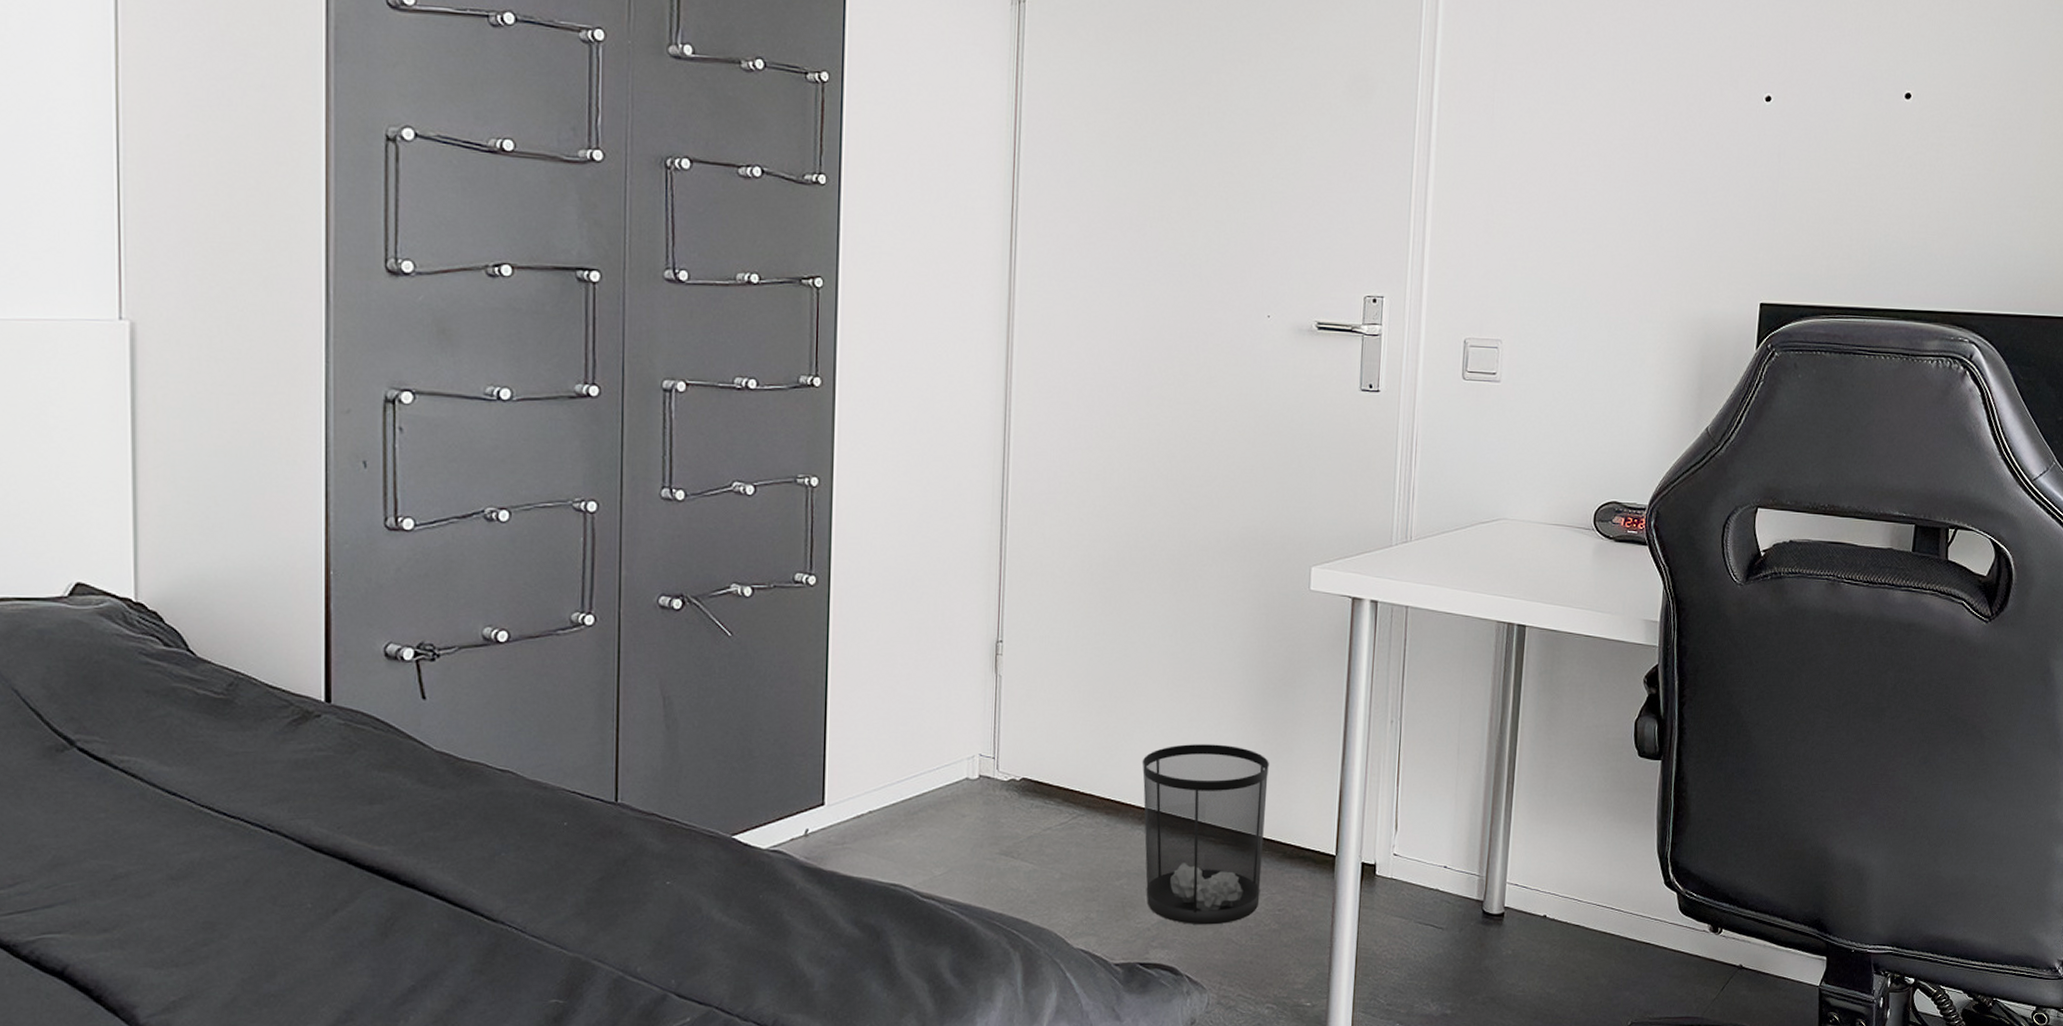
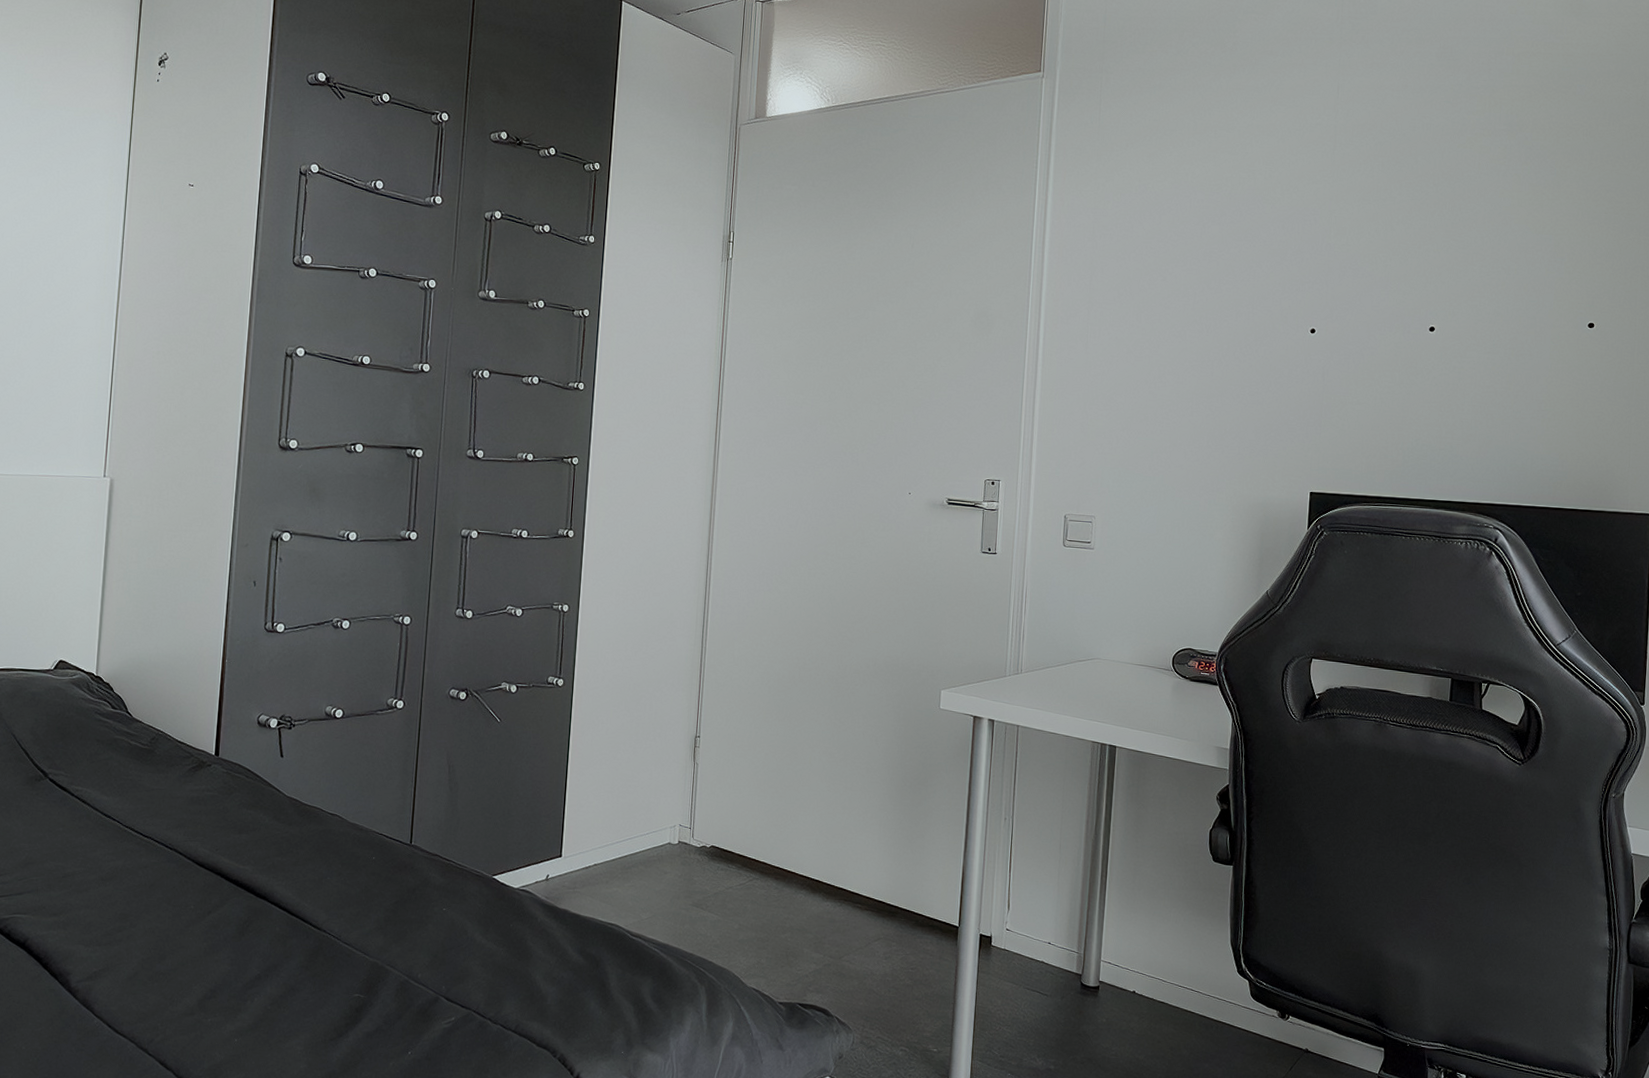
waste bin: present [1142,744,1269,925] -> none [804,827,905,977]

